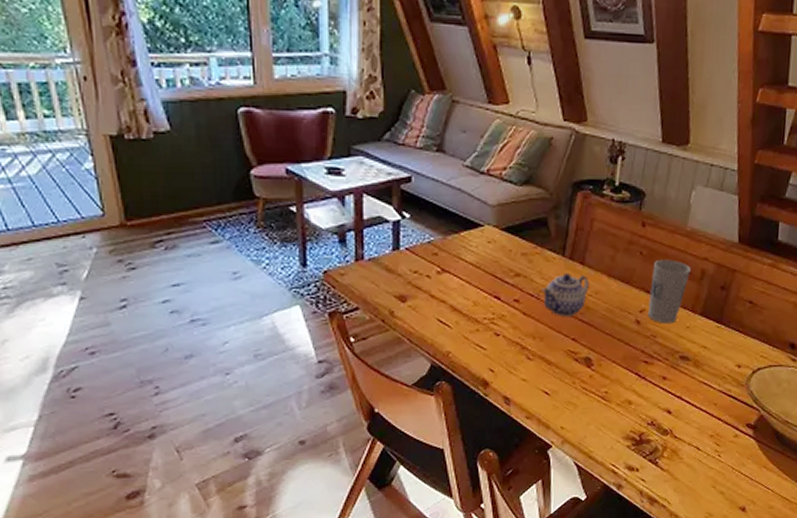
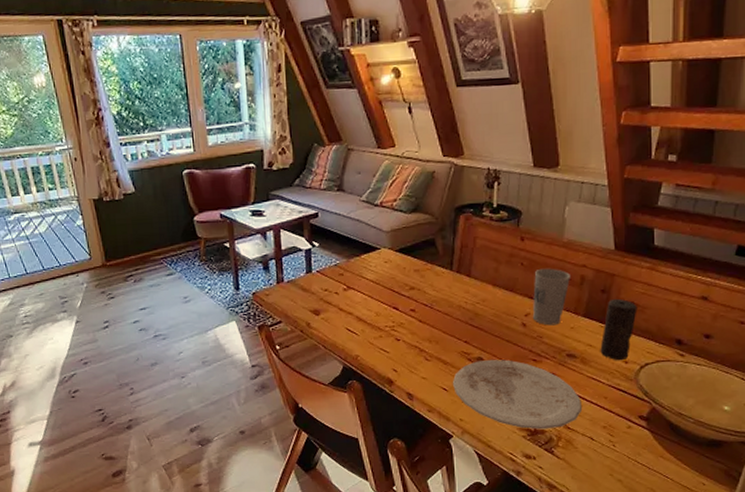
teapot: present [542,273,589,316] -> none [434,285,476,322]
plate: none [556,359,691,439] -> present [453,359,581,430]
candle: none [714,296,756,365] -> present [600,298,637,361]

